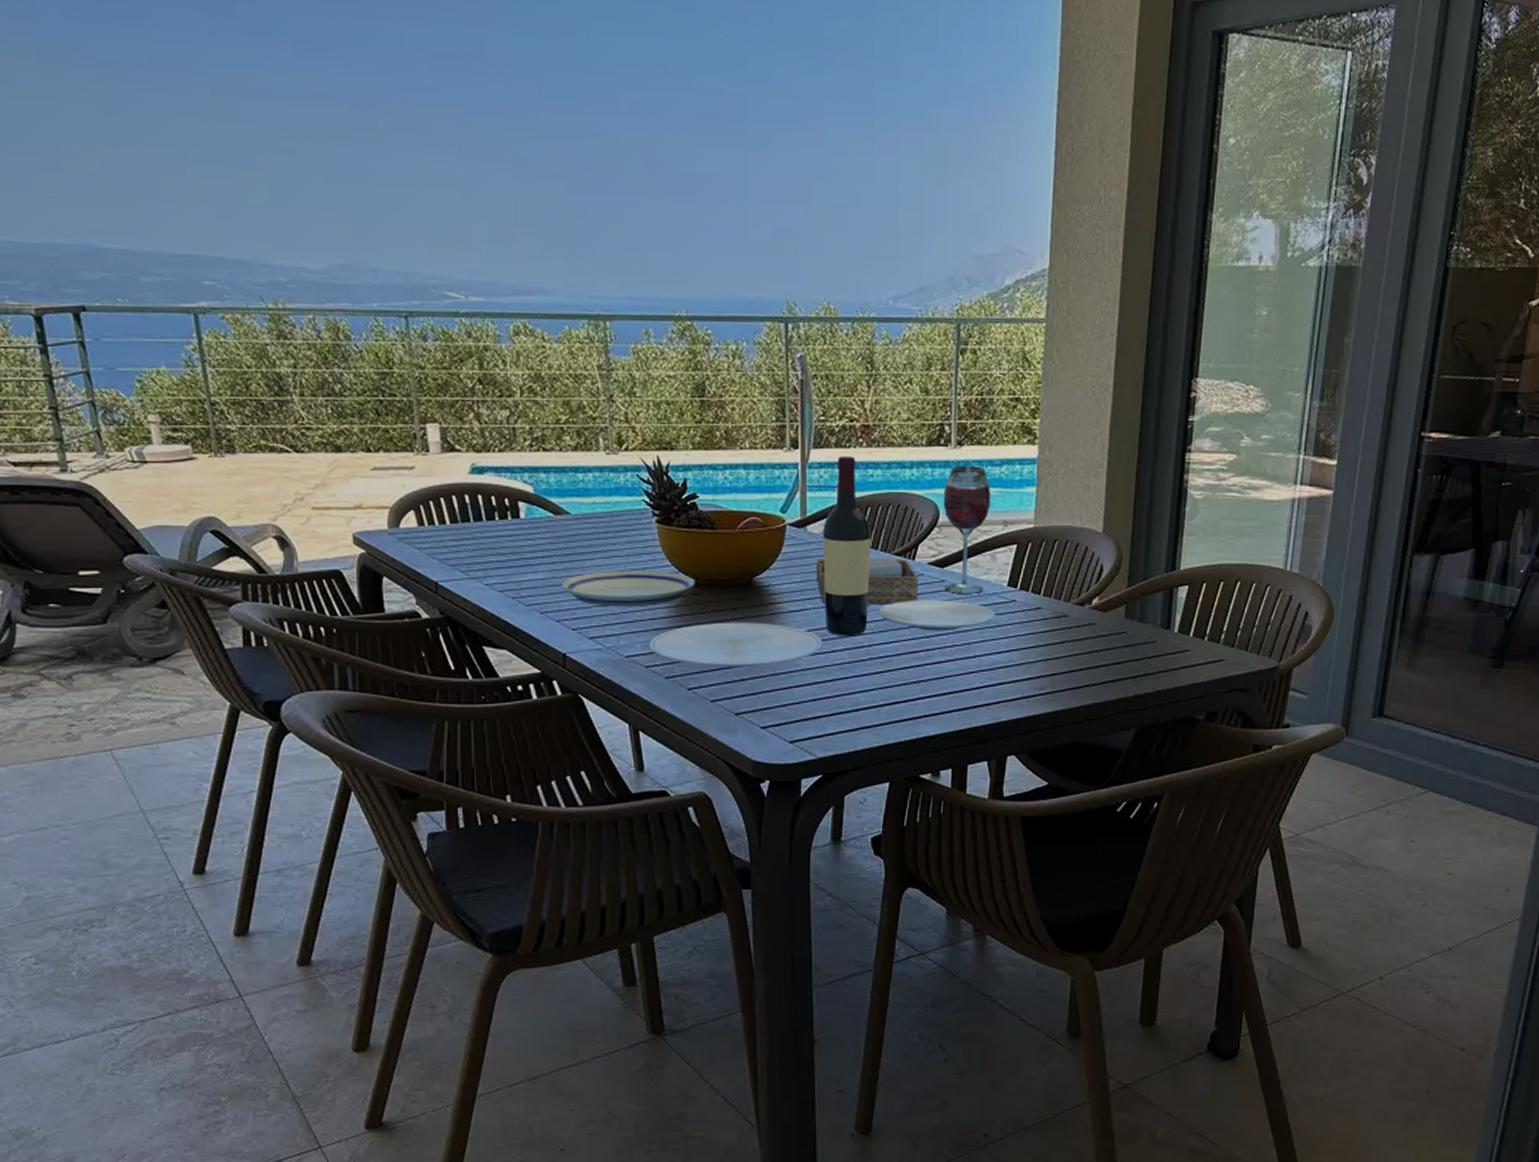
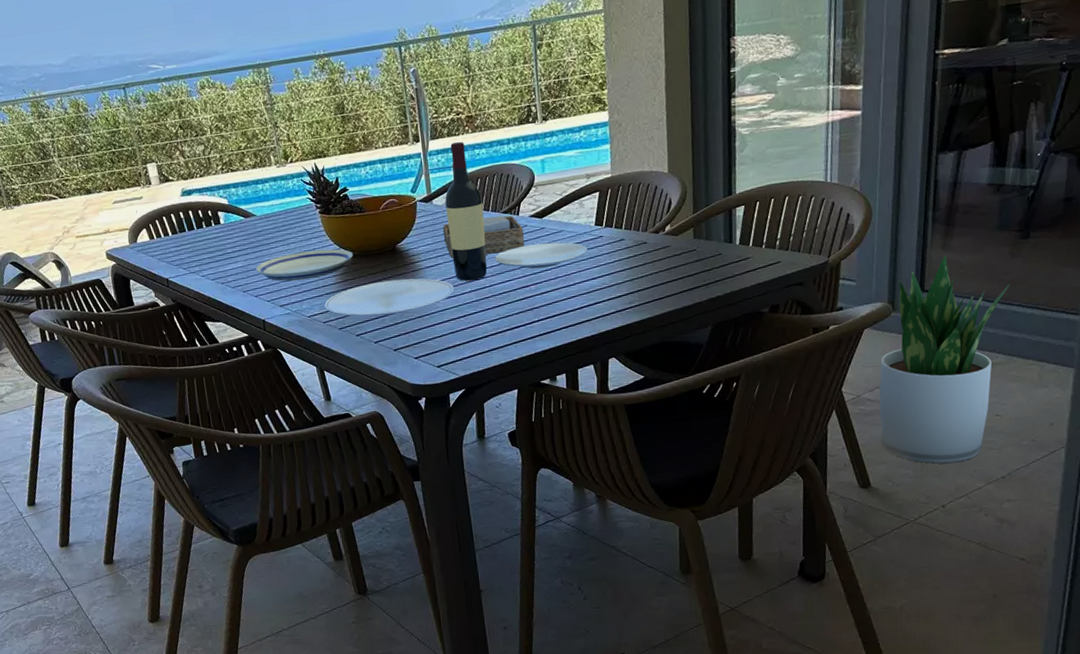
wineglass: present [943,465,991,594] -> none [535,134,576,237]
planter: none [1319,676,1477,927] -> present [879,255,1010,464]

